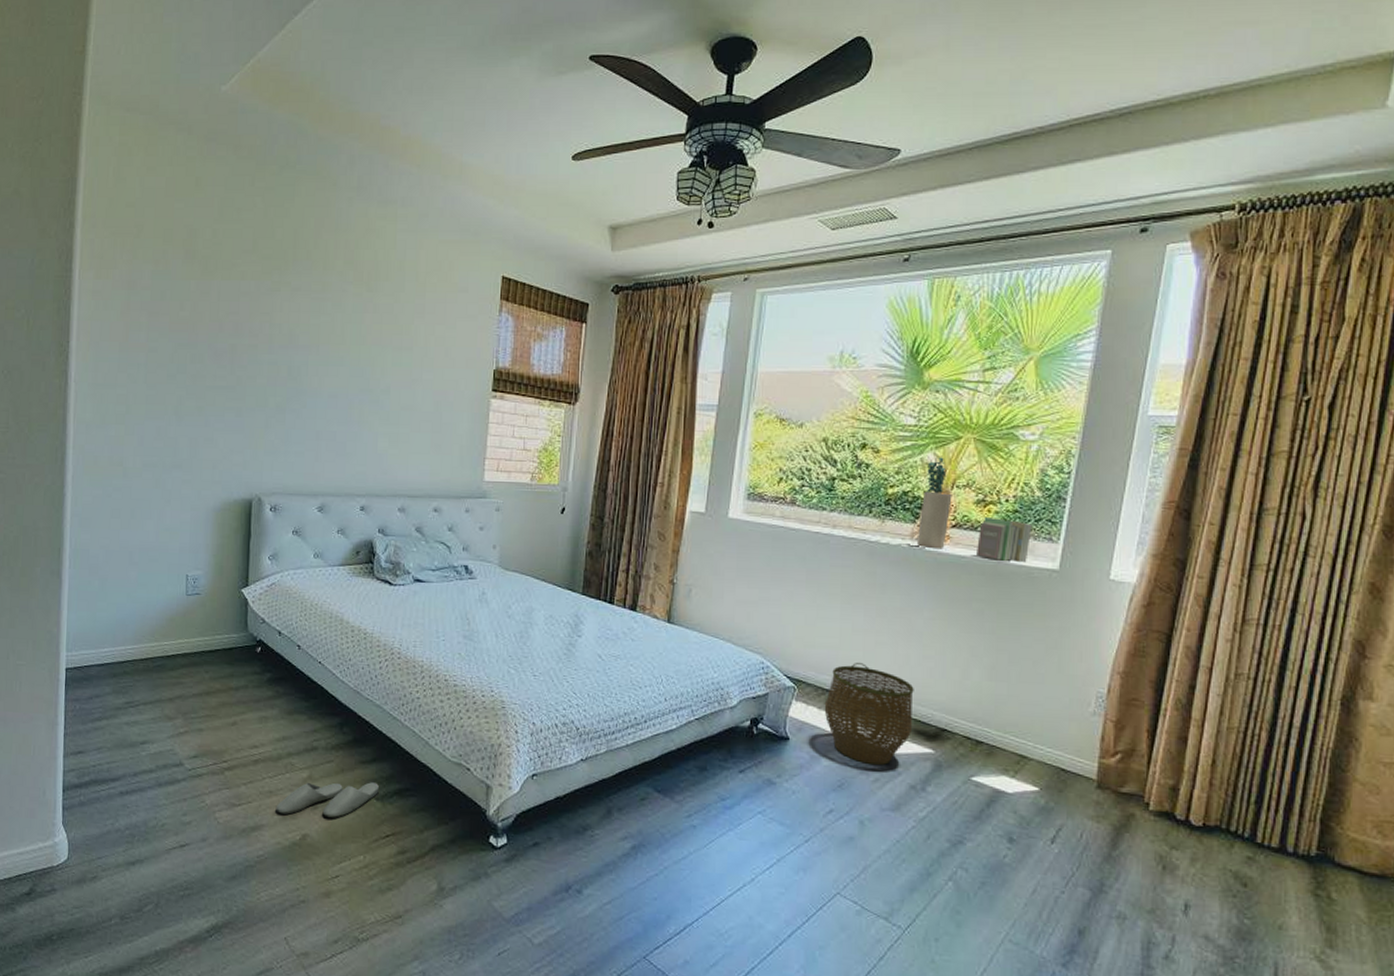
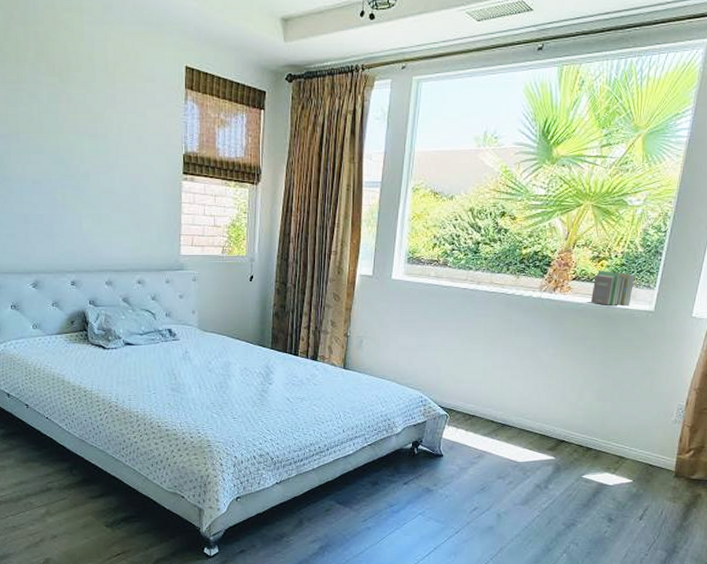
slippers: present [276,782,379,818] -> none [20,513,108,544]
basket: present [824,663,914,766] -> none [470,393,540,472]
vase: present [916,455,952,549] -> none [544,220,573,298]

